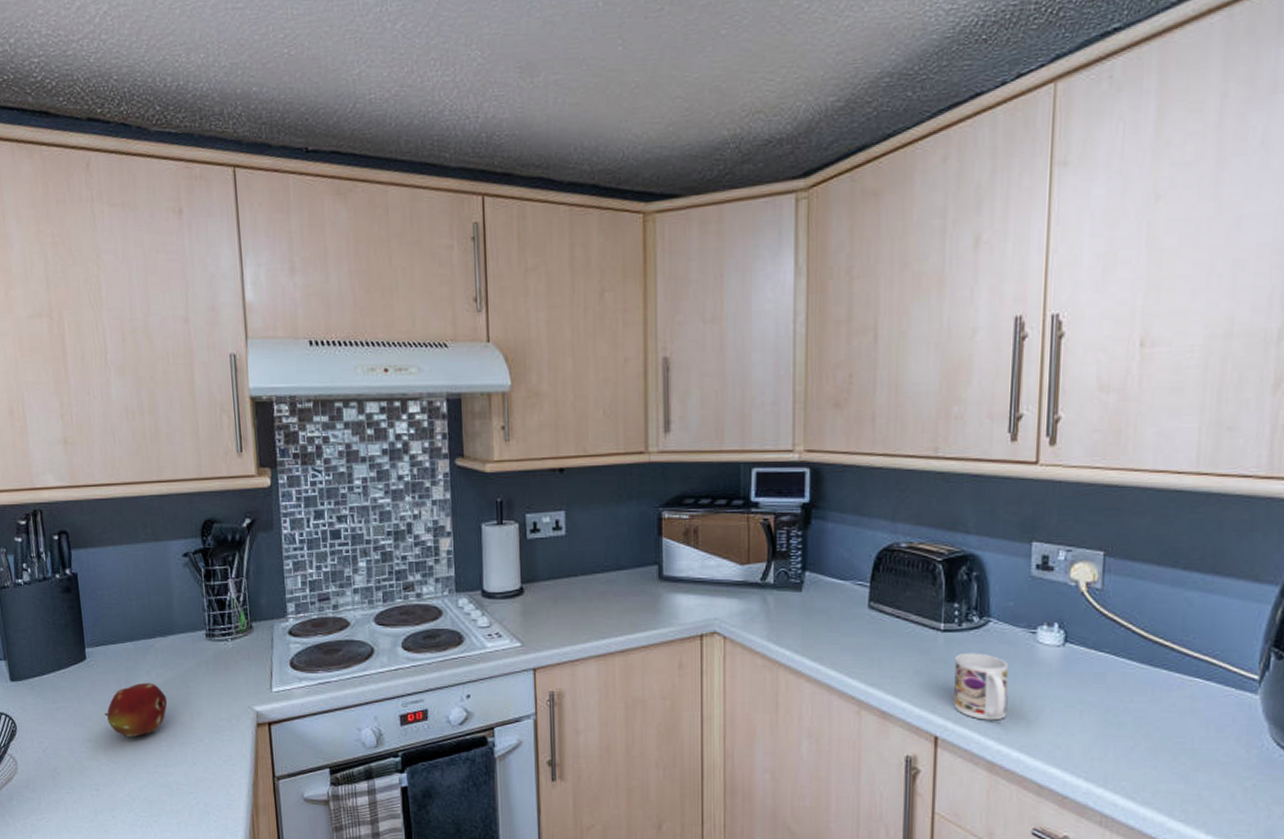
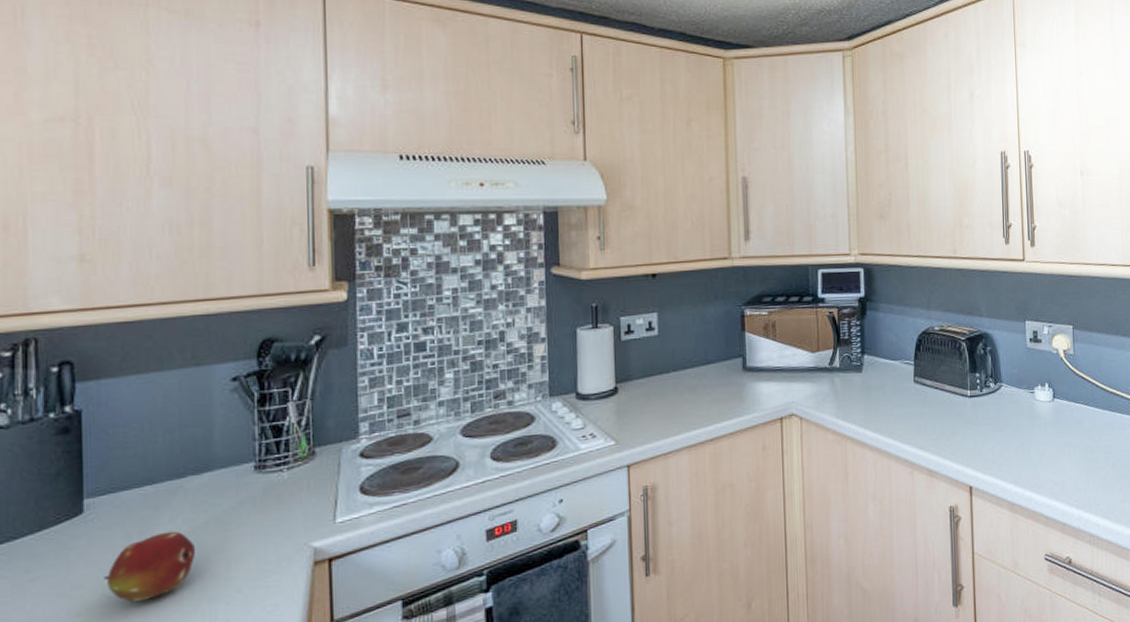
mug: present [954,652,1009,721] -> none [980,412,1019,468]

